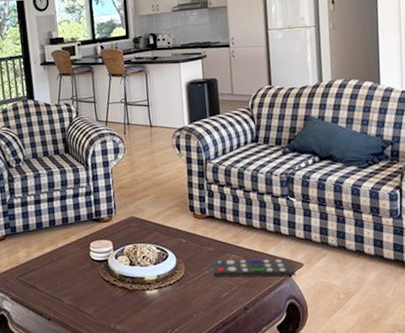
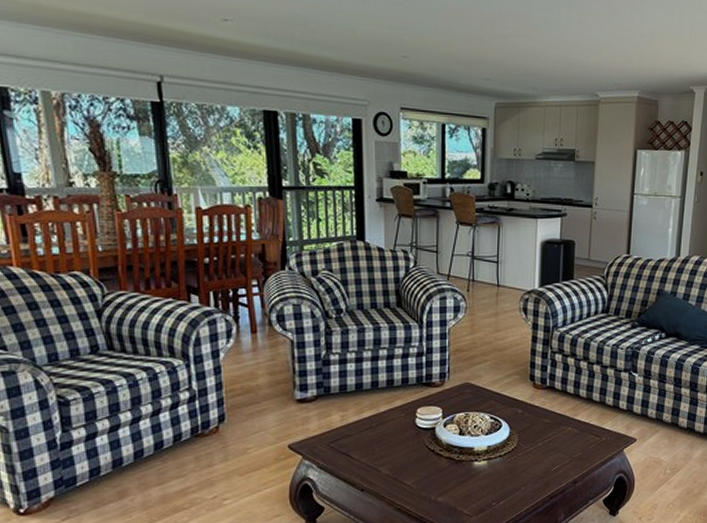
remote control: present [211,258,296,278] -> none [546,432,628,452]

